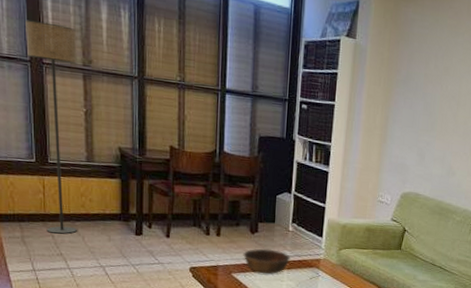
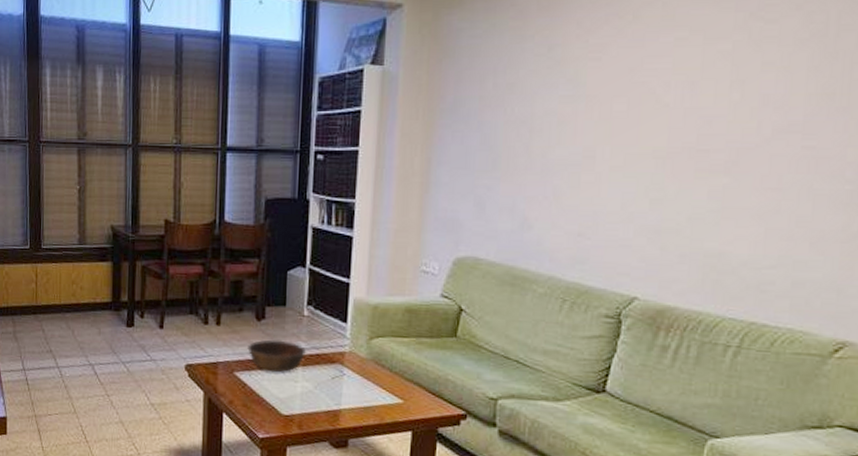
floor lamp: present [25,19,78,234] -> none [25,98,74,328]

